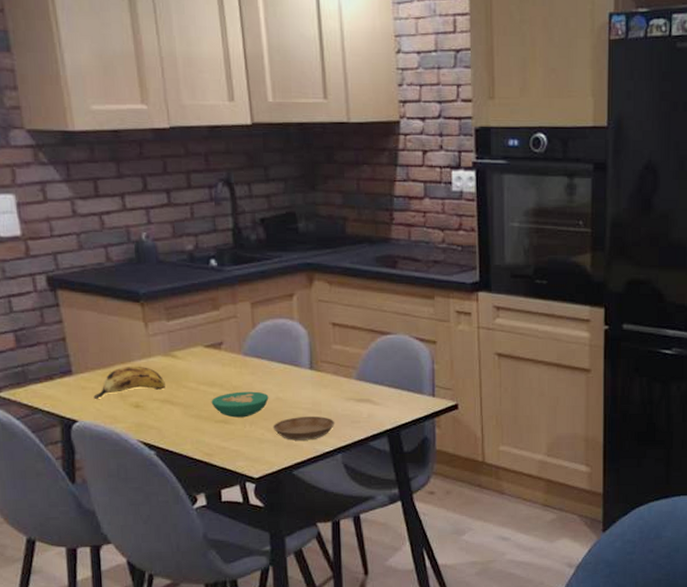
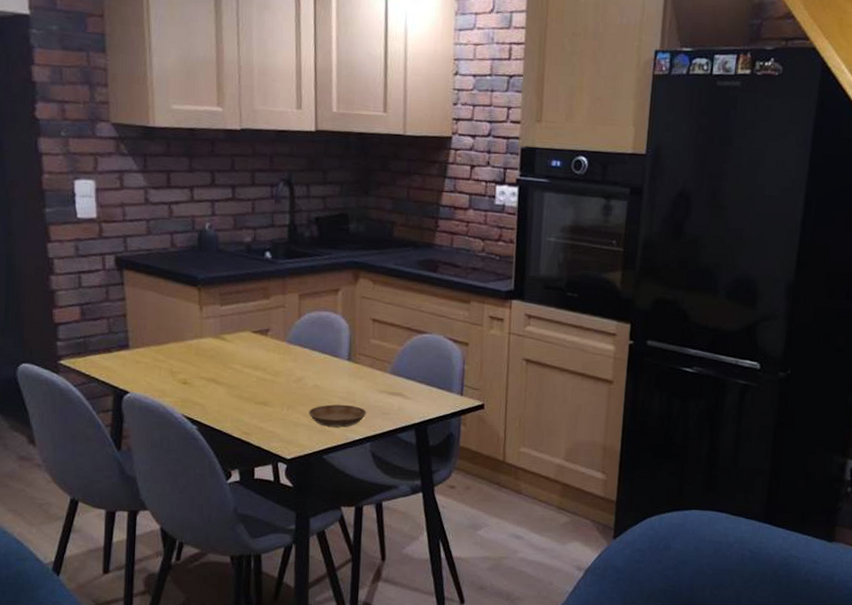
banana: present [93,366,165,400] -> none [146,345,213,374]
bowl: present [211,391,269,418] -> none [253,376,307,401]

